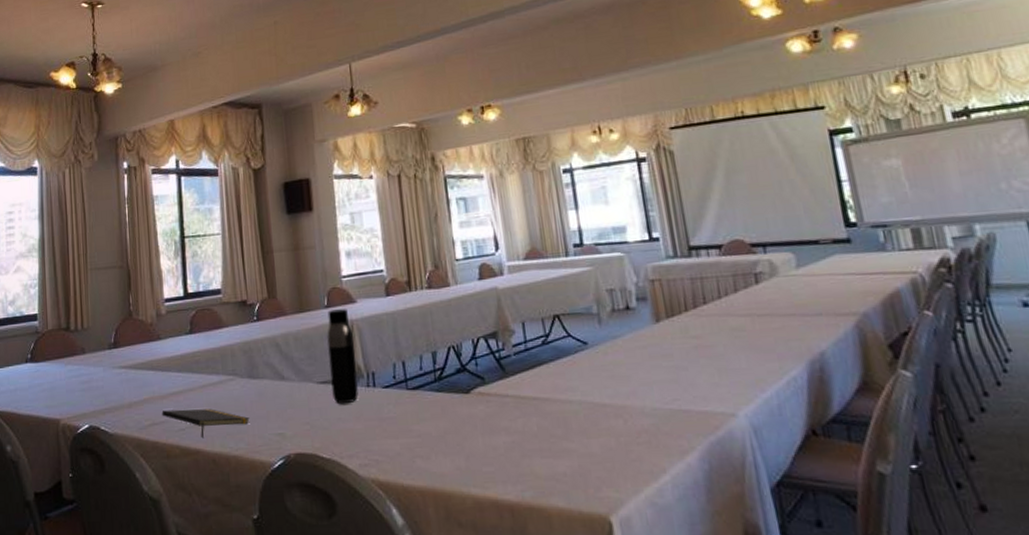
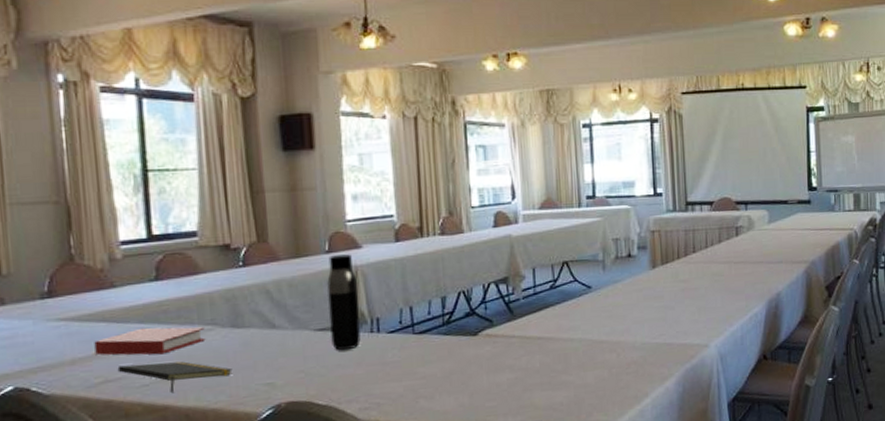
book: none [145,376,228,402] -> present [94,327,206,355]

